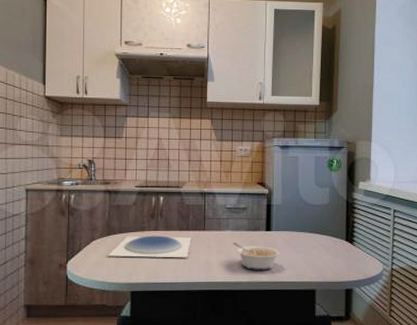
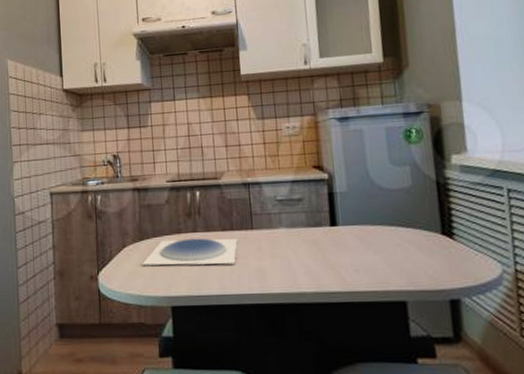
legume: present [232,242,280,271] -> none [288,242,352,278]

